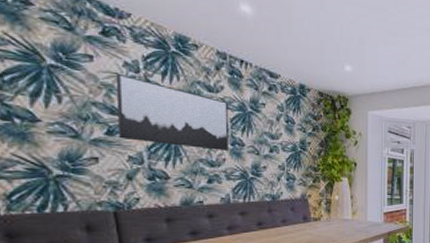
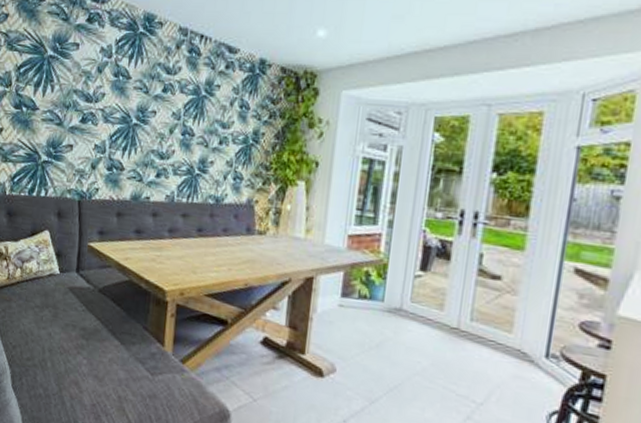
wall art: present [115,73,228,151] -> none [90,59,184,141]

